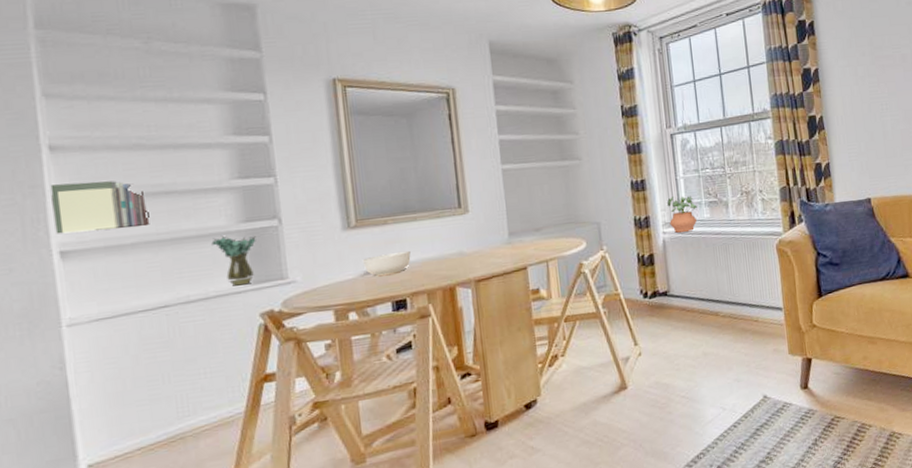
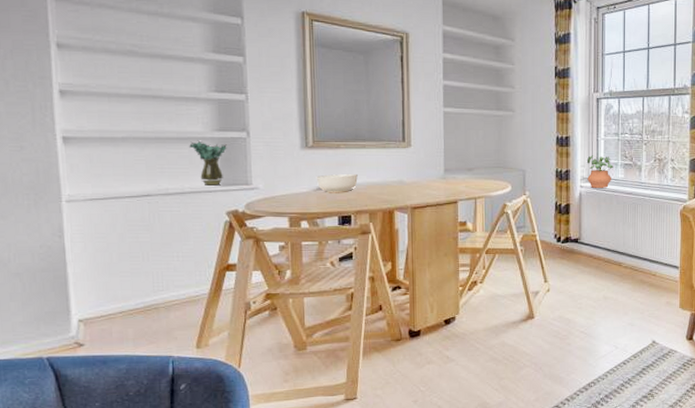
books: present [50,181,150,234] -> none [57,78,139,124]

